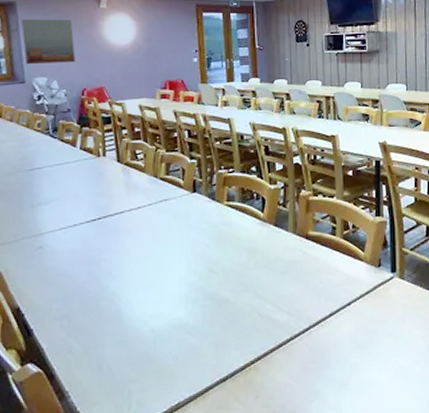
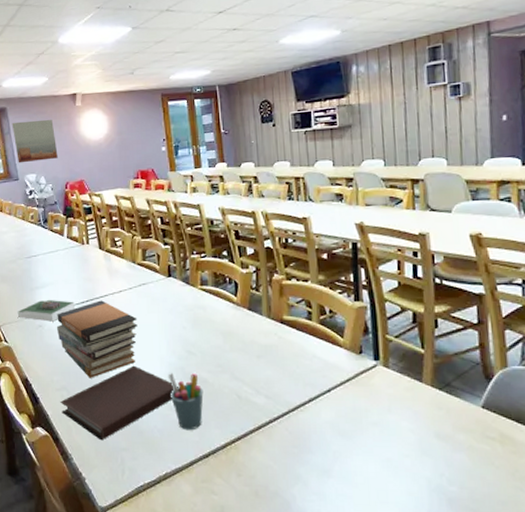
book: none [12,218,85,242] -> present [17,300,76,322]
notebook: none [59,287,193,373] -> present [60,365,175,441]
book stack: none [60,217,156,304] -> present [56,300,138,378]
pen holder: none [187,293,224,355] -> present [169,373,204,431]

